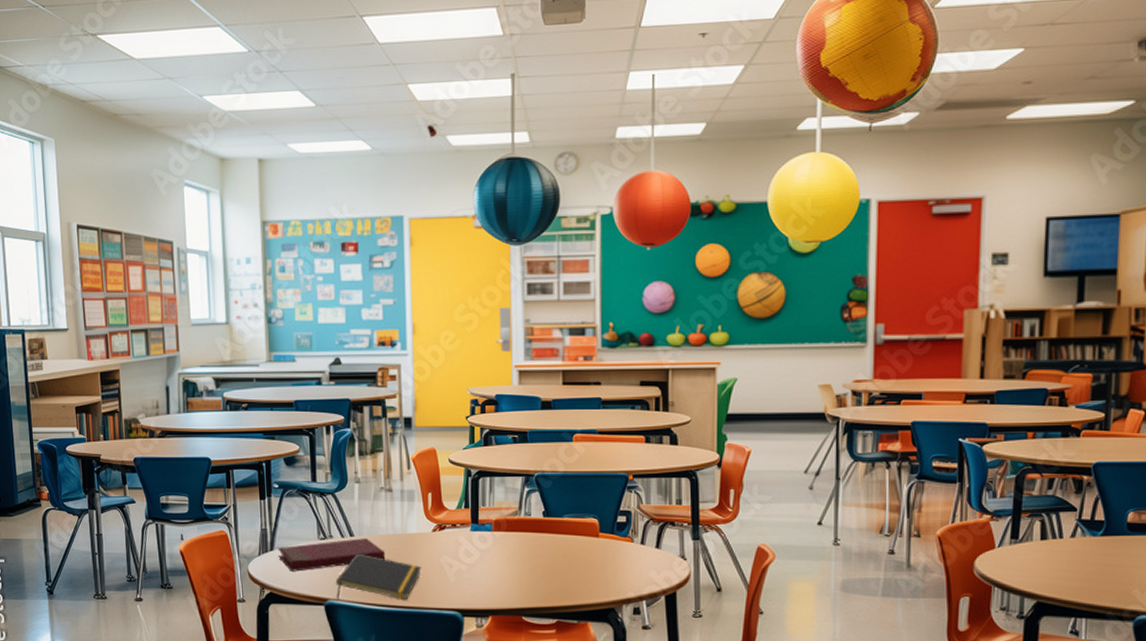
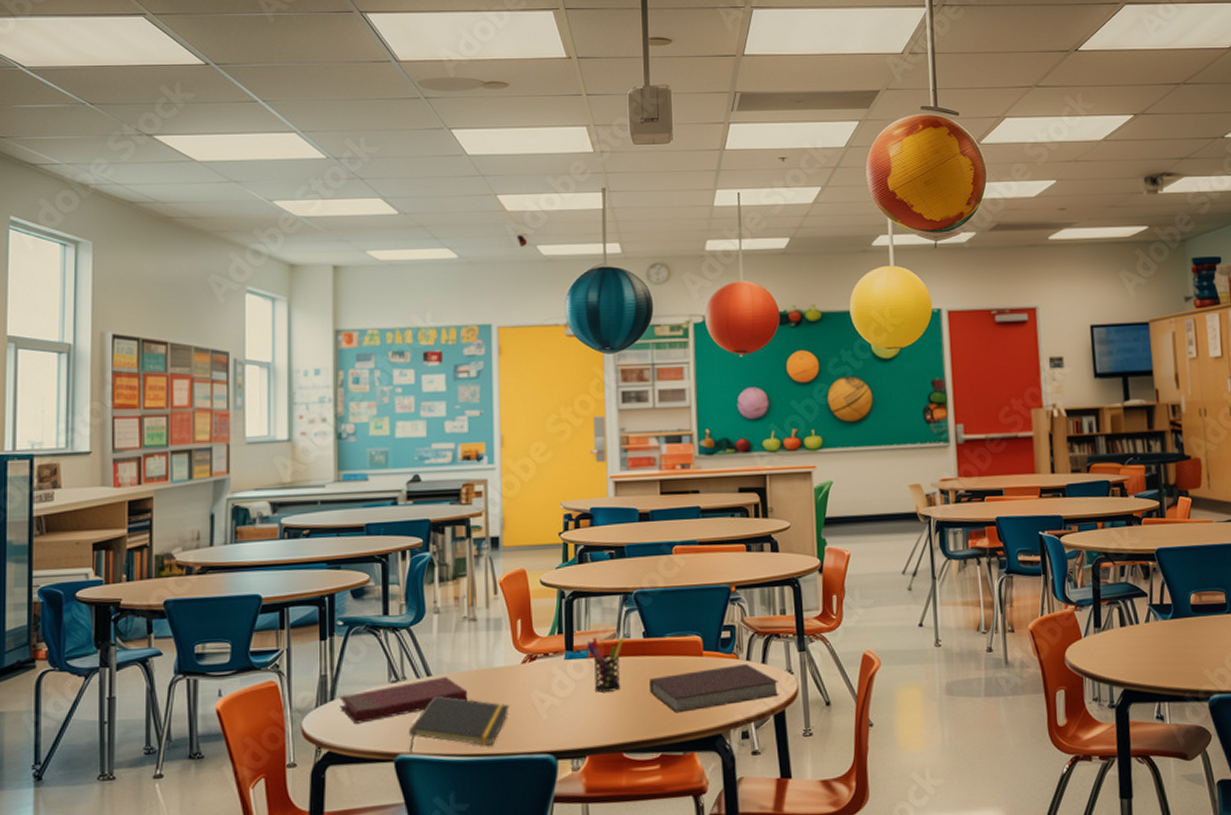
pen holder: none [491,513,525,562] -> present [587,637,624,693]
notebook: none [548,546,671,586] -> present [650,663,779,713]

